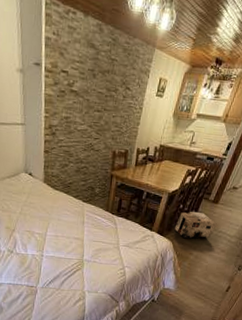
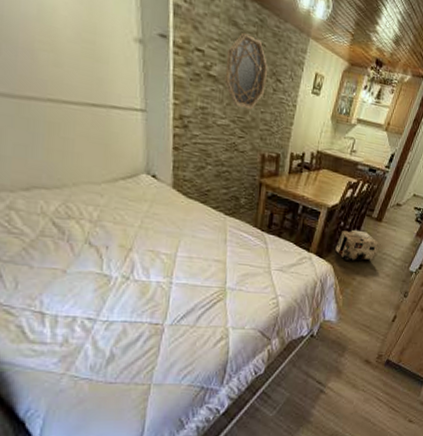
home mirror: none [83,52,120,116] -> present [224,32,269,110]

